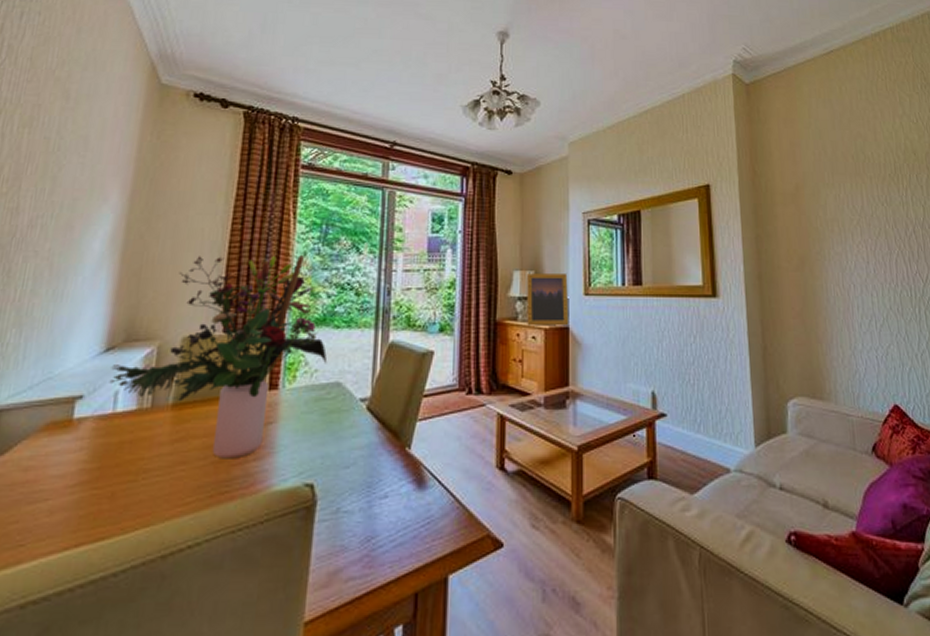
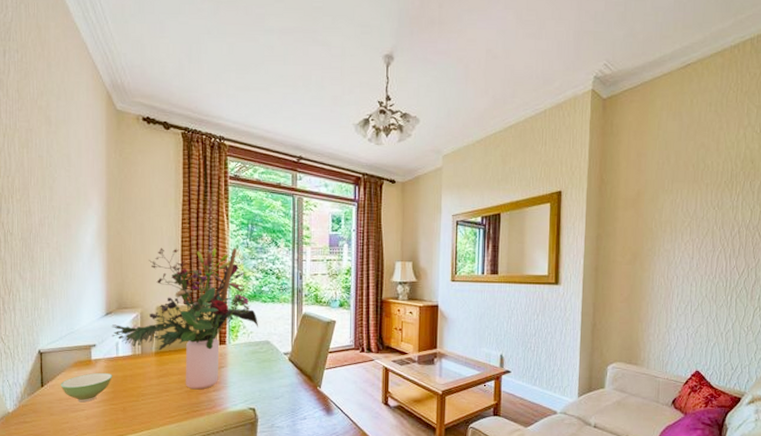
bowl: none [16,438,102,488] -> present [60,372,113,403]
picture frame: present [527,274,569,326] -> none [406,264,439,305]

